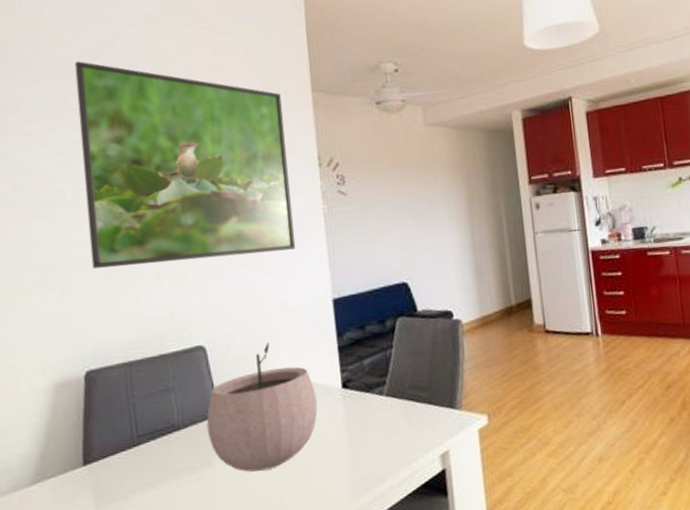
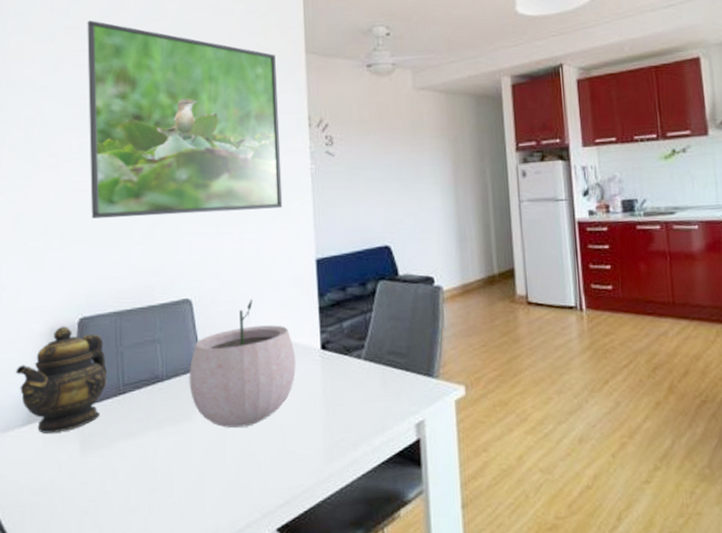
teapot: none [18,380,120,491] -> present [15,326,108,433]

